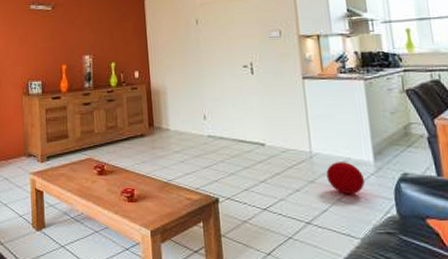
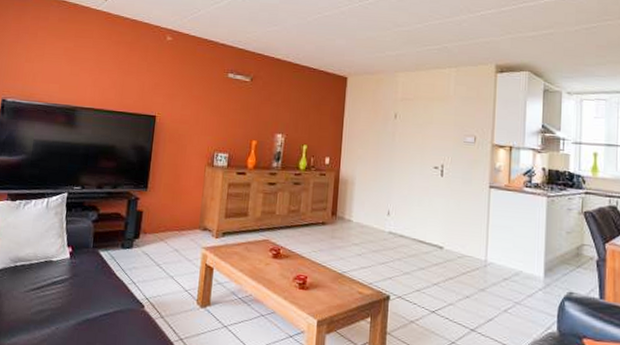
ball: present [326,162,365,195] -> none [497,273,533,308]

